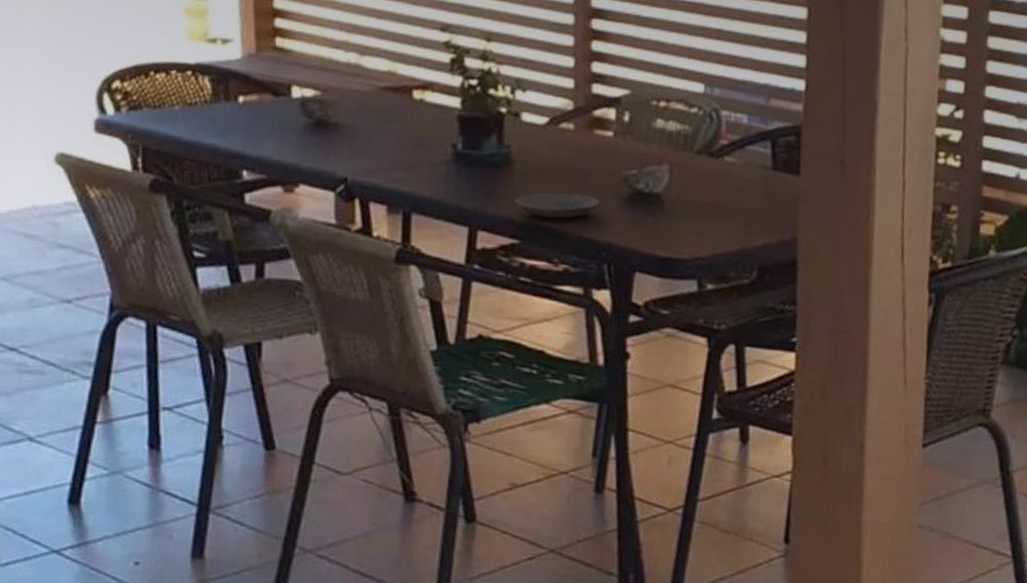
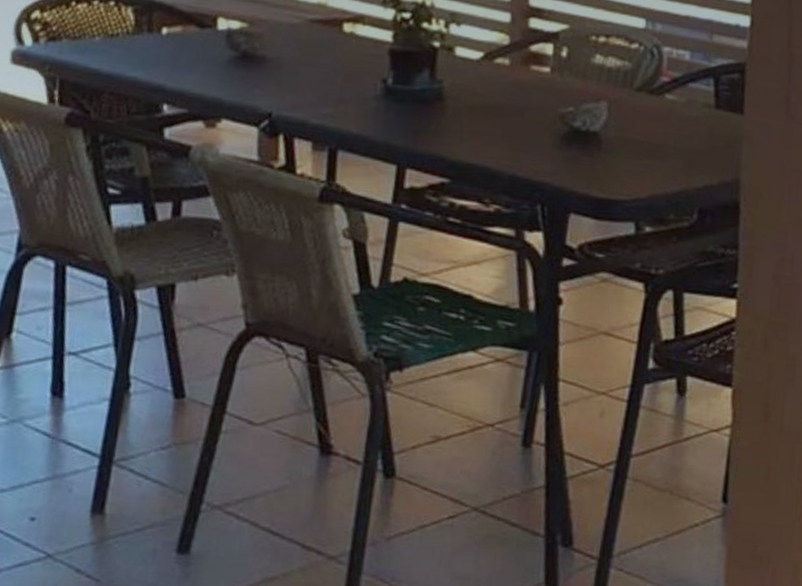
plate: present [515,192,600,219] -> none [446,129,535,157]

